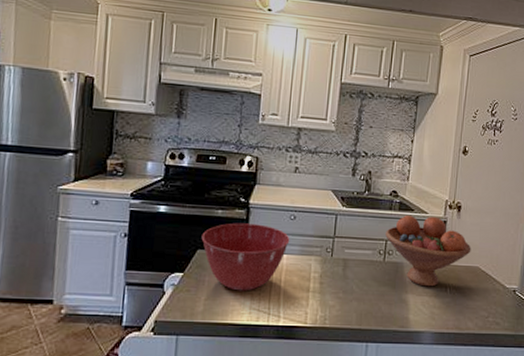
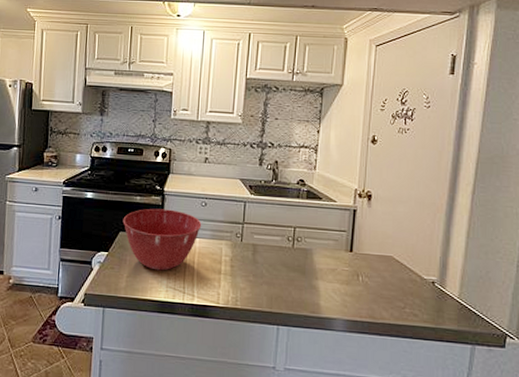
fruit bowl: present [385,216,471,287] -> none [294,204,384,275]

